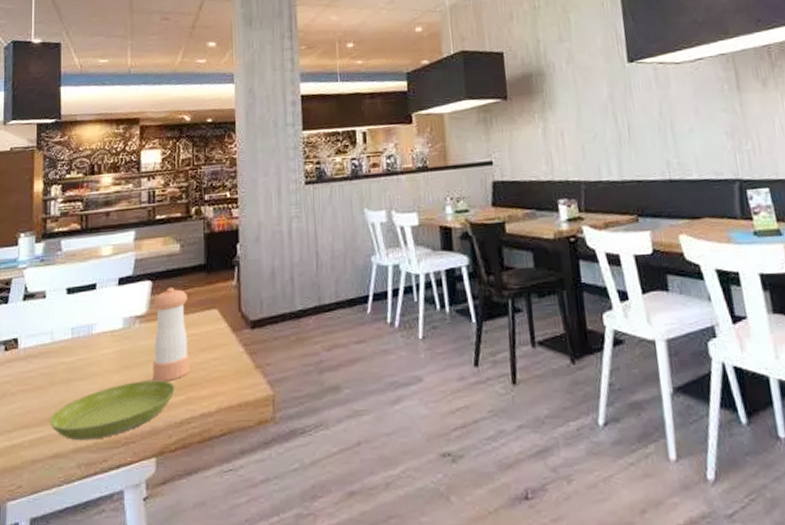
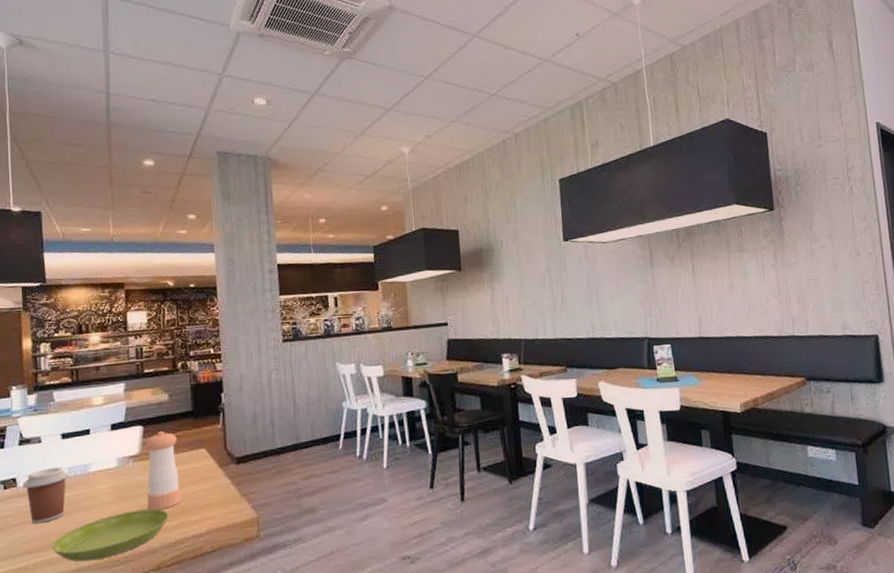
coffee cup: none [24,326,72,393] -> present [22,466,69,524]

